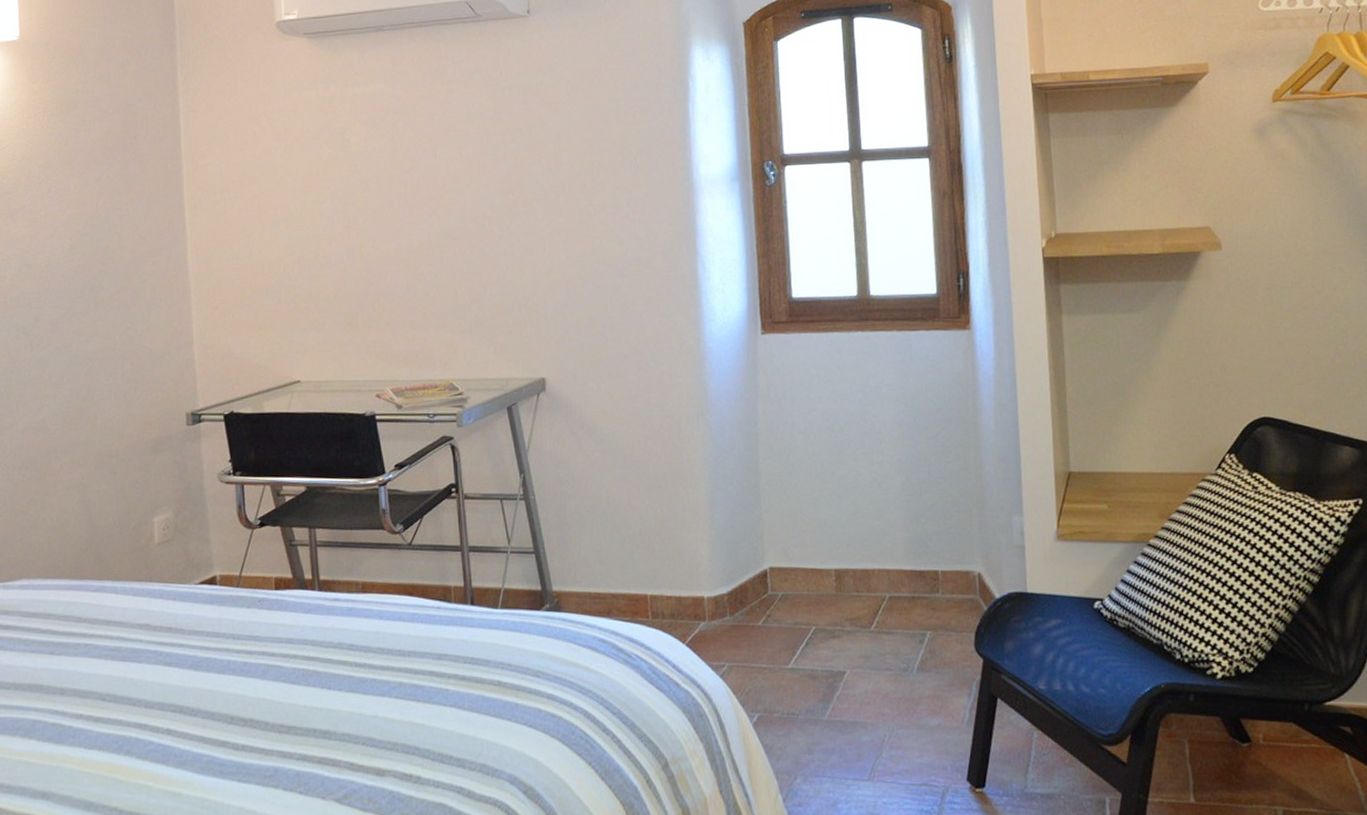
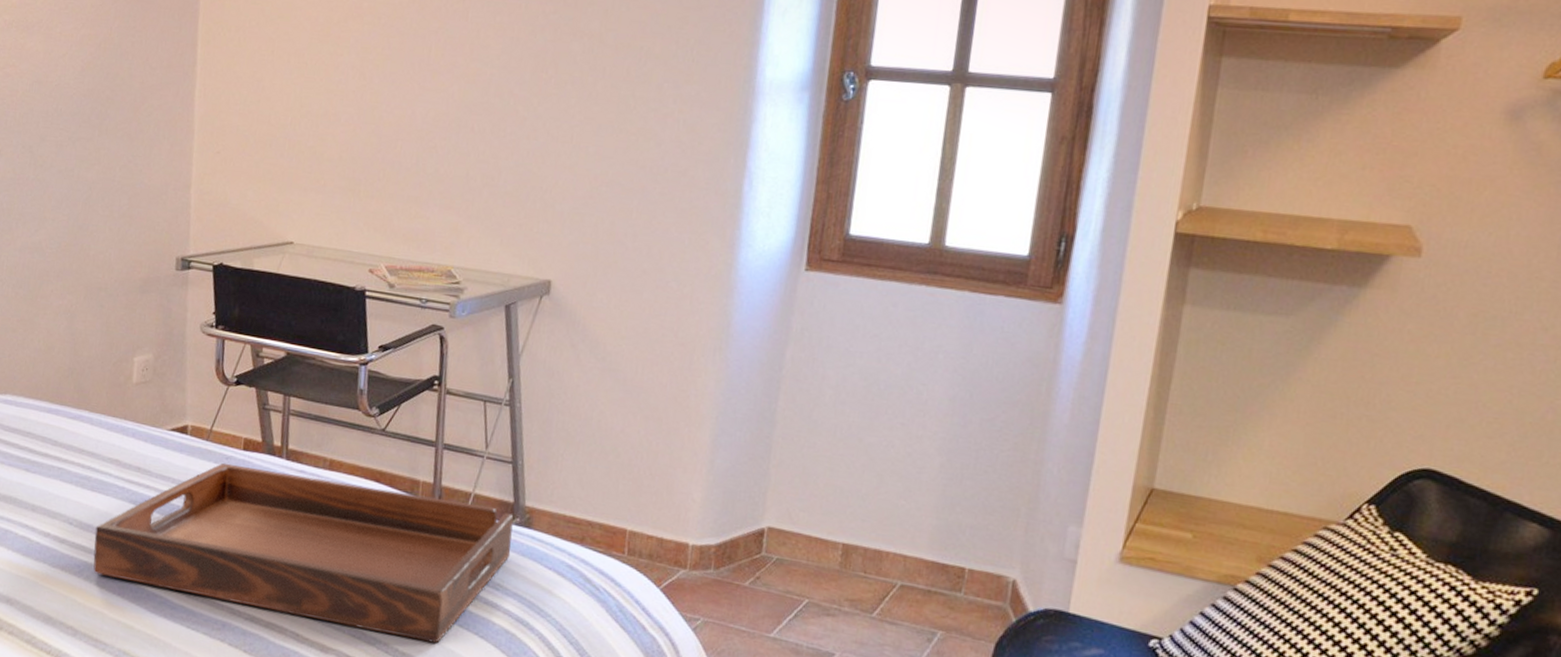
serving tray: none [131,598,546,747] -> present [93,462,514,643]

